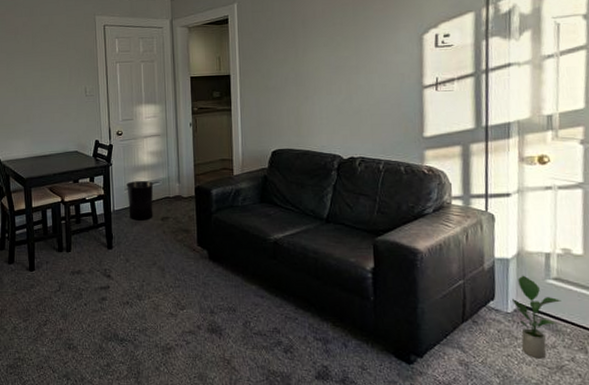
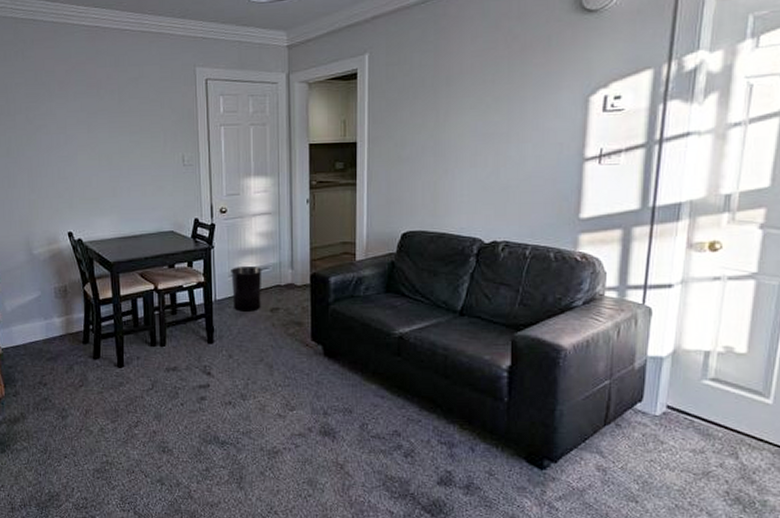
potted plant: present [511,275,562,359] -> none [661,375,717,465]

